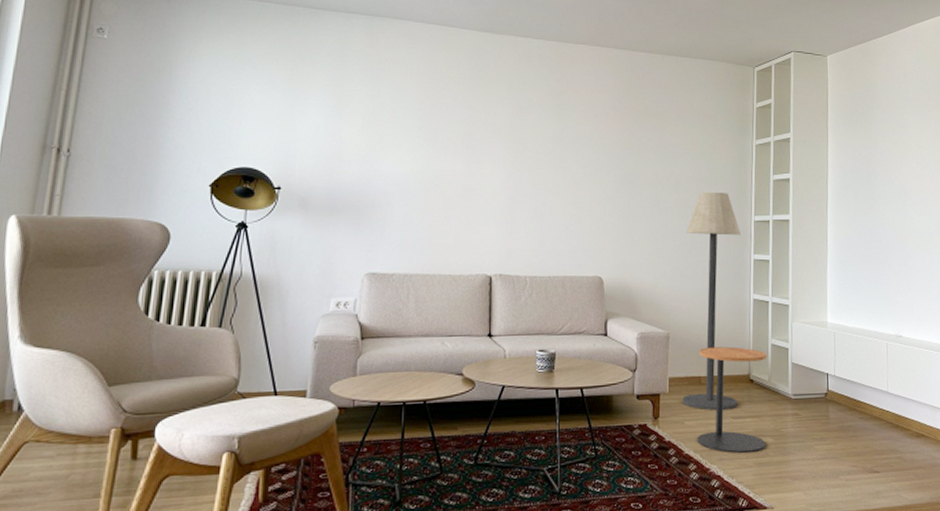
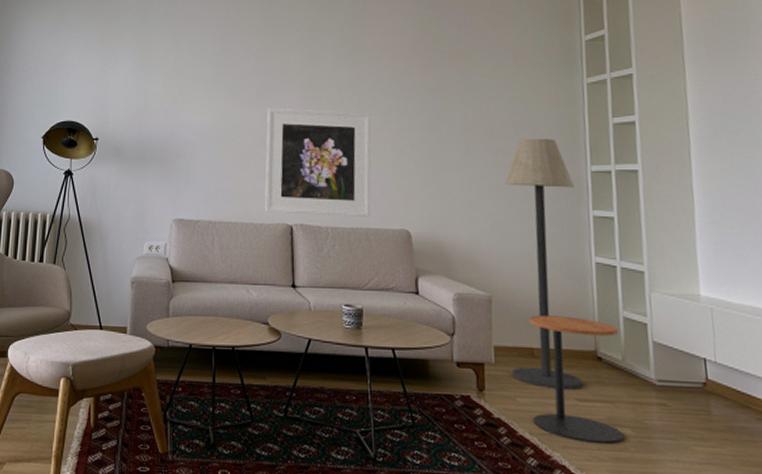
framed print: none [465,159,573,266] -> present [265,108,371,218]

